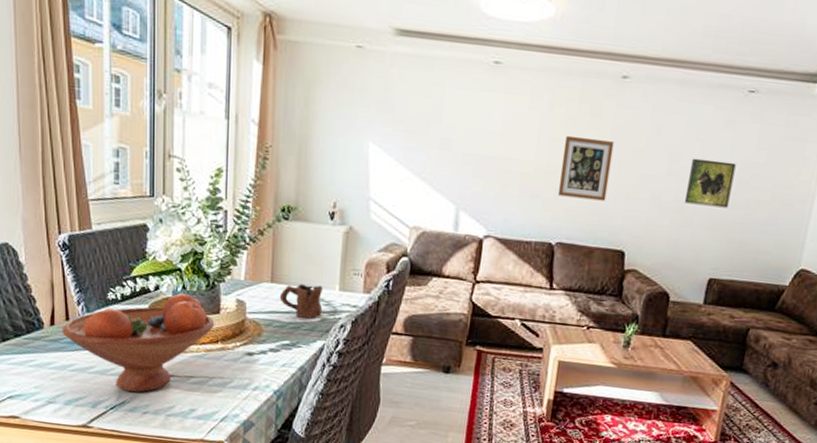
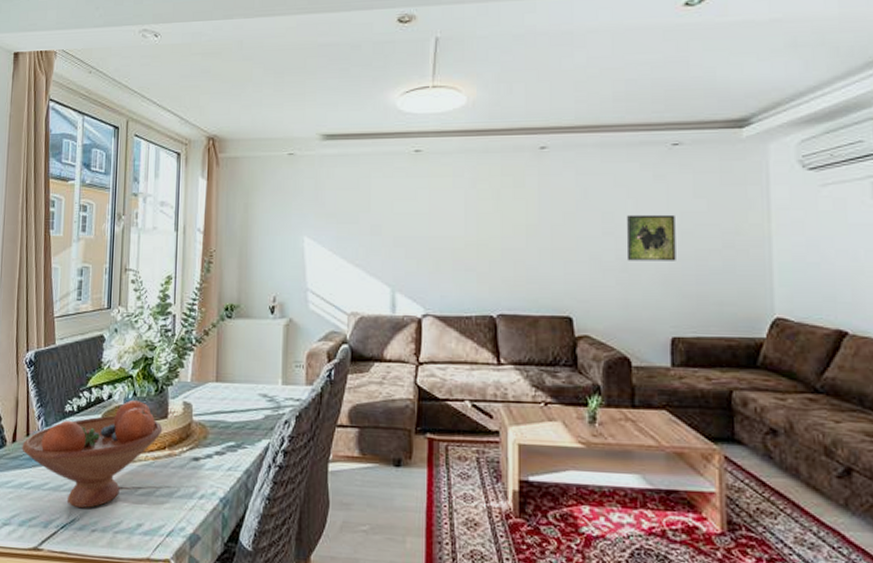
mug: present [279,284,323,319] -> none [224,380,266,417]
wall art: present [558,135,615,201] -> none [492,208,543,268]

